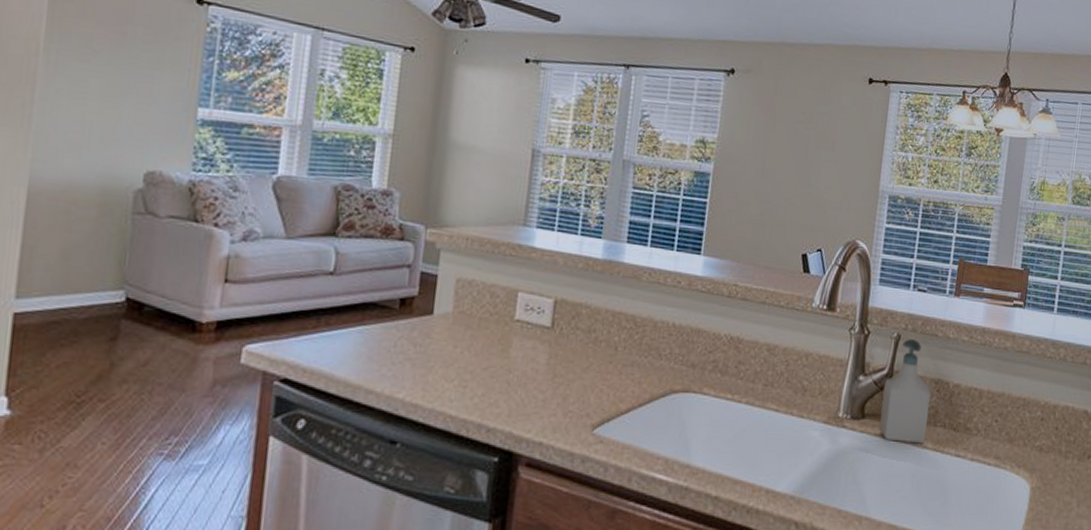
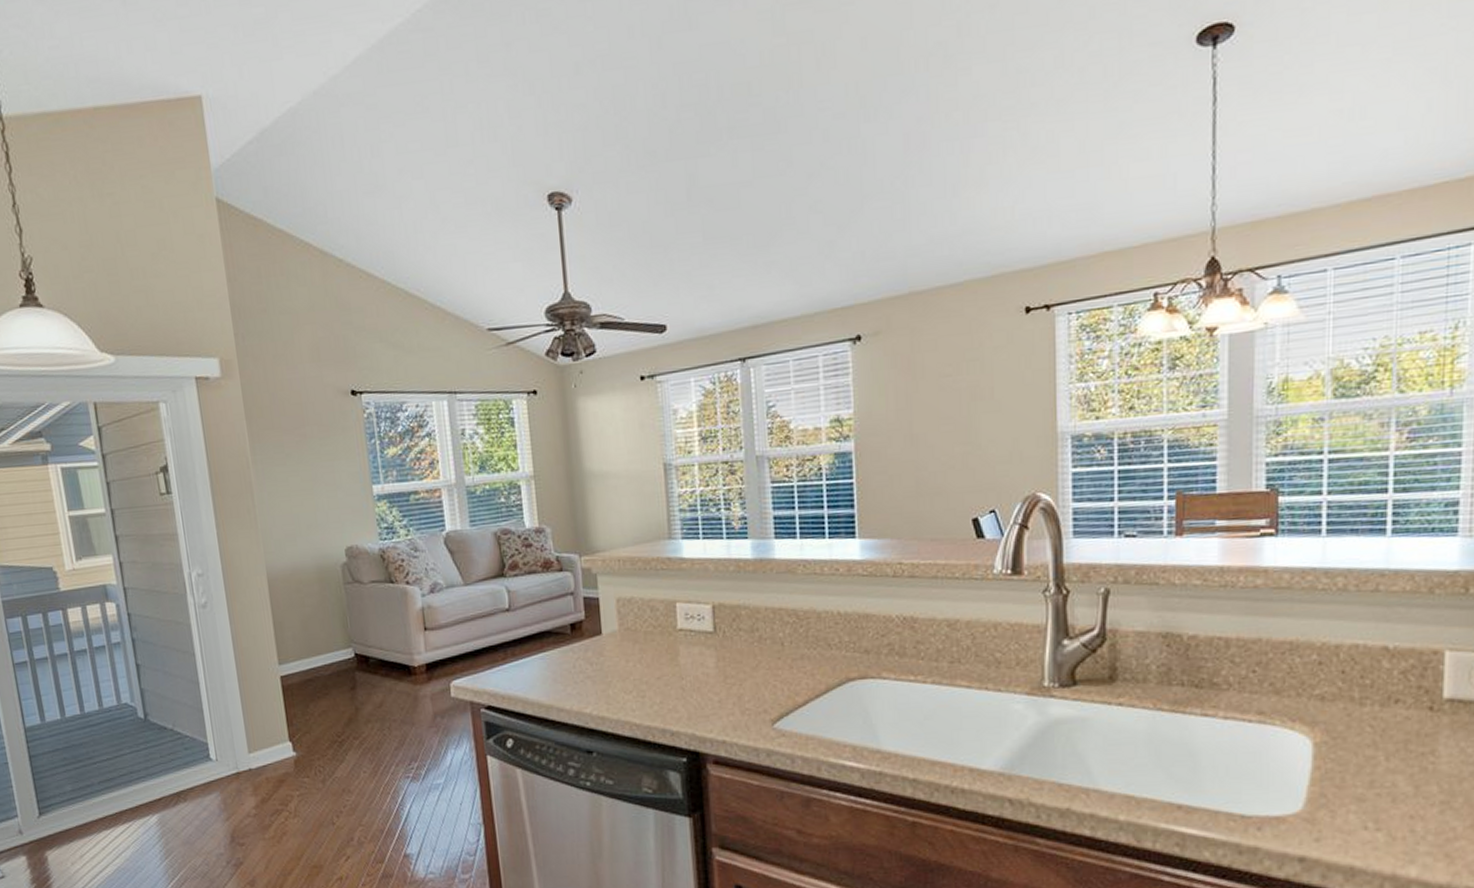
soap bottle: present [879,339,931,444] -> none [1095,592,1158,706]

